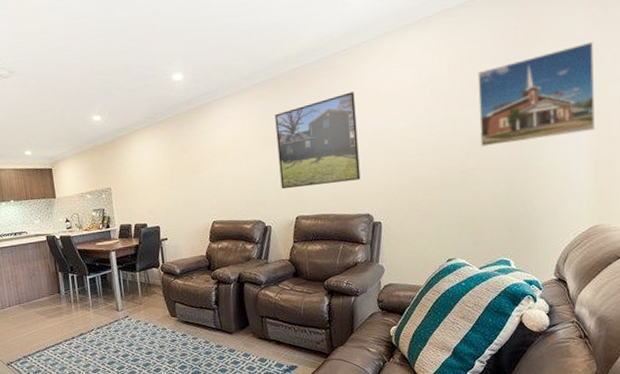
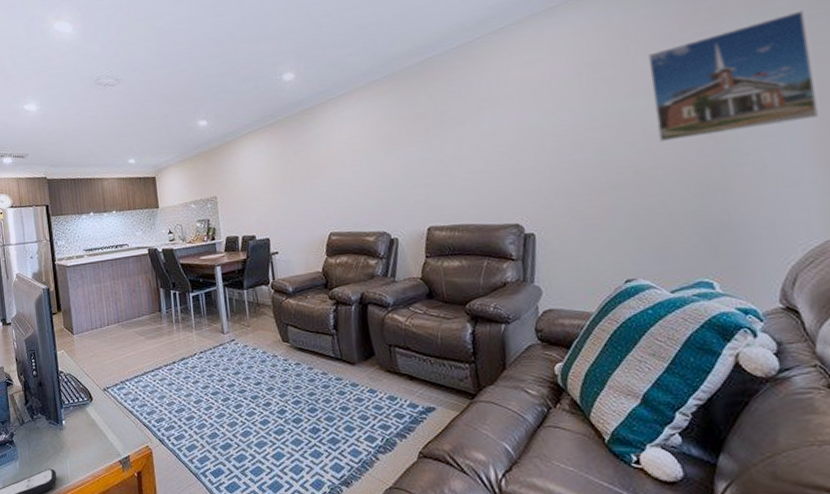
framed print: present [275,92,361,190] -> none [398,84,506,196]

